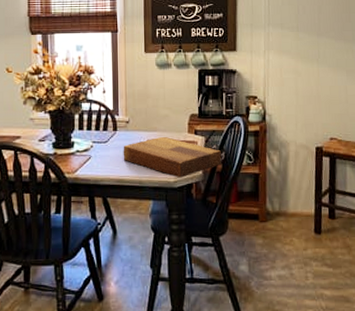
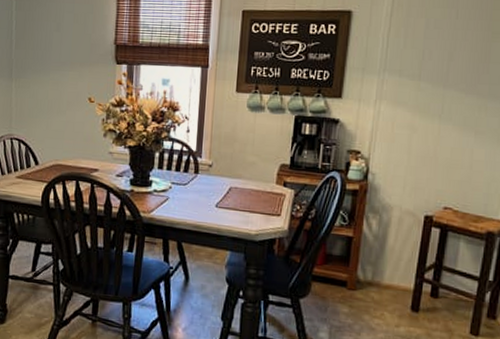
cutting board: present [123,136,222,178] -> none [202,185,312,232]

